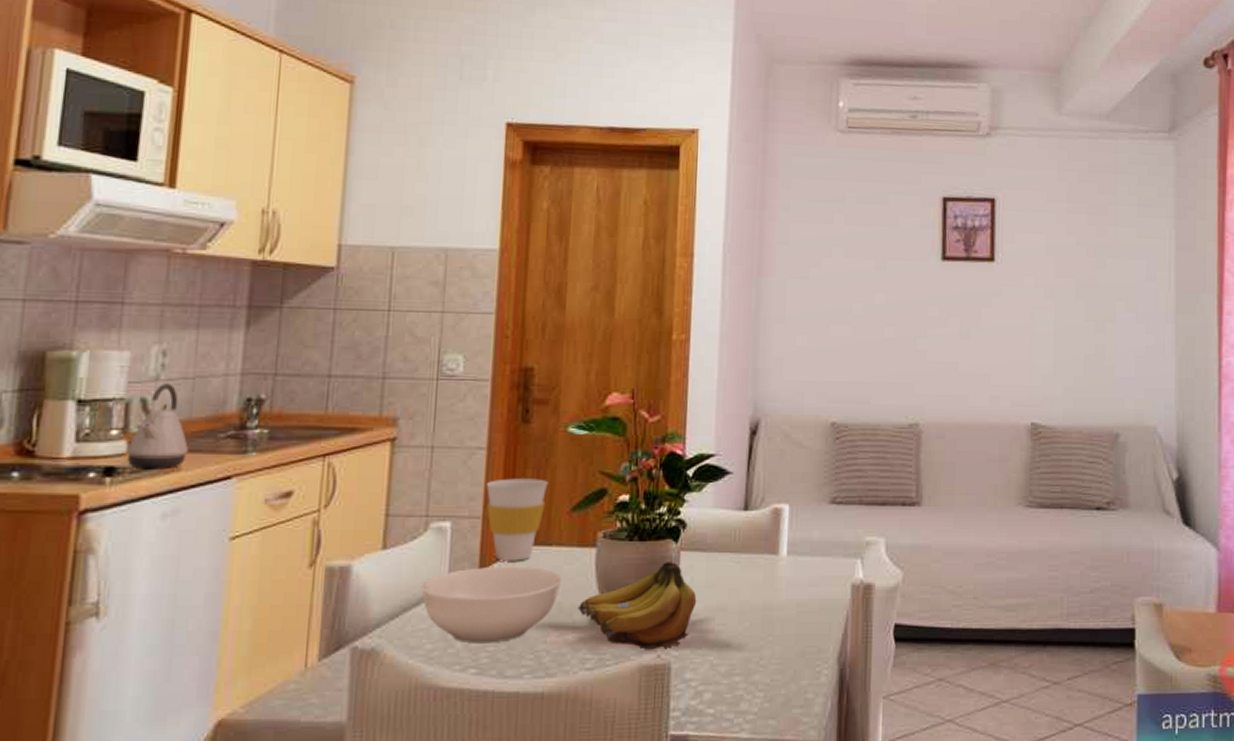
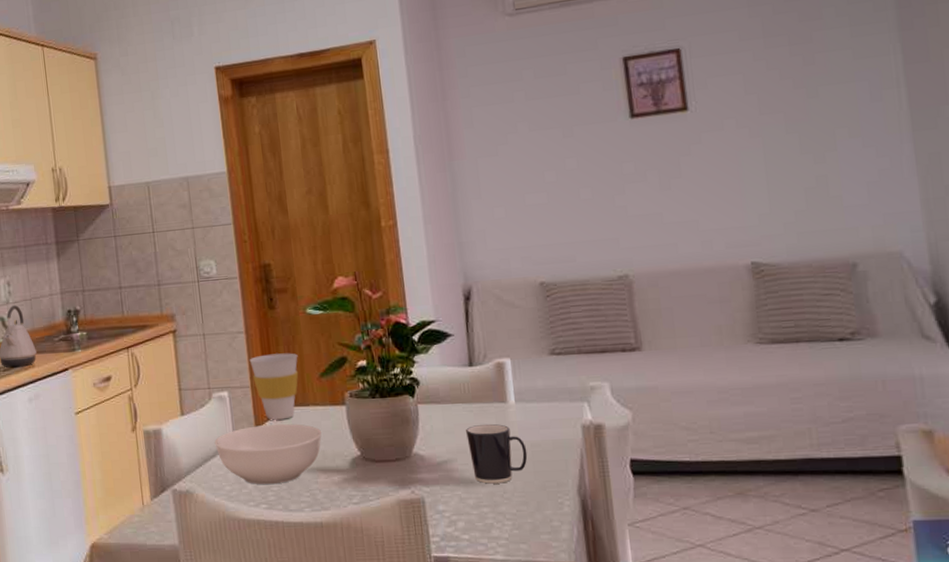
fruit: present [578,562,697,650] -> none [338,414,439,487]
mug: none [729,577,792,648] -> present [466,423,528,484]

